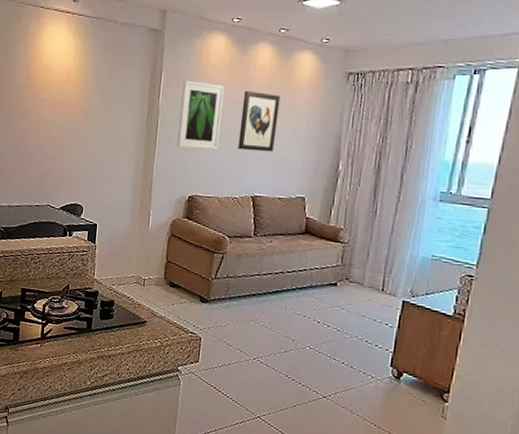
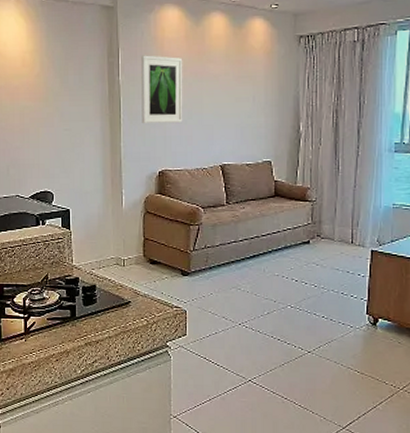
wall art: present [237,90,281,152] -> none [202,61,238,121]

